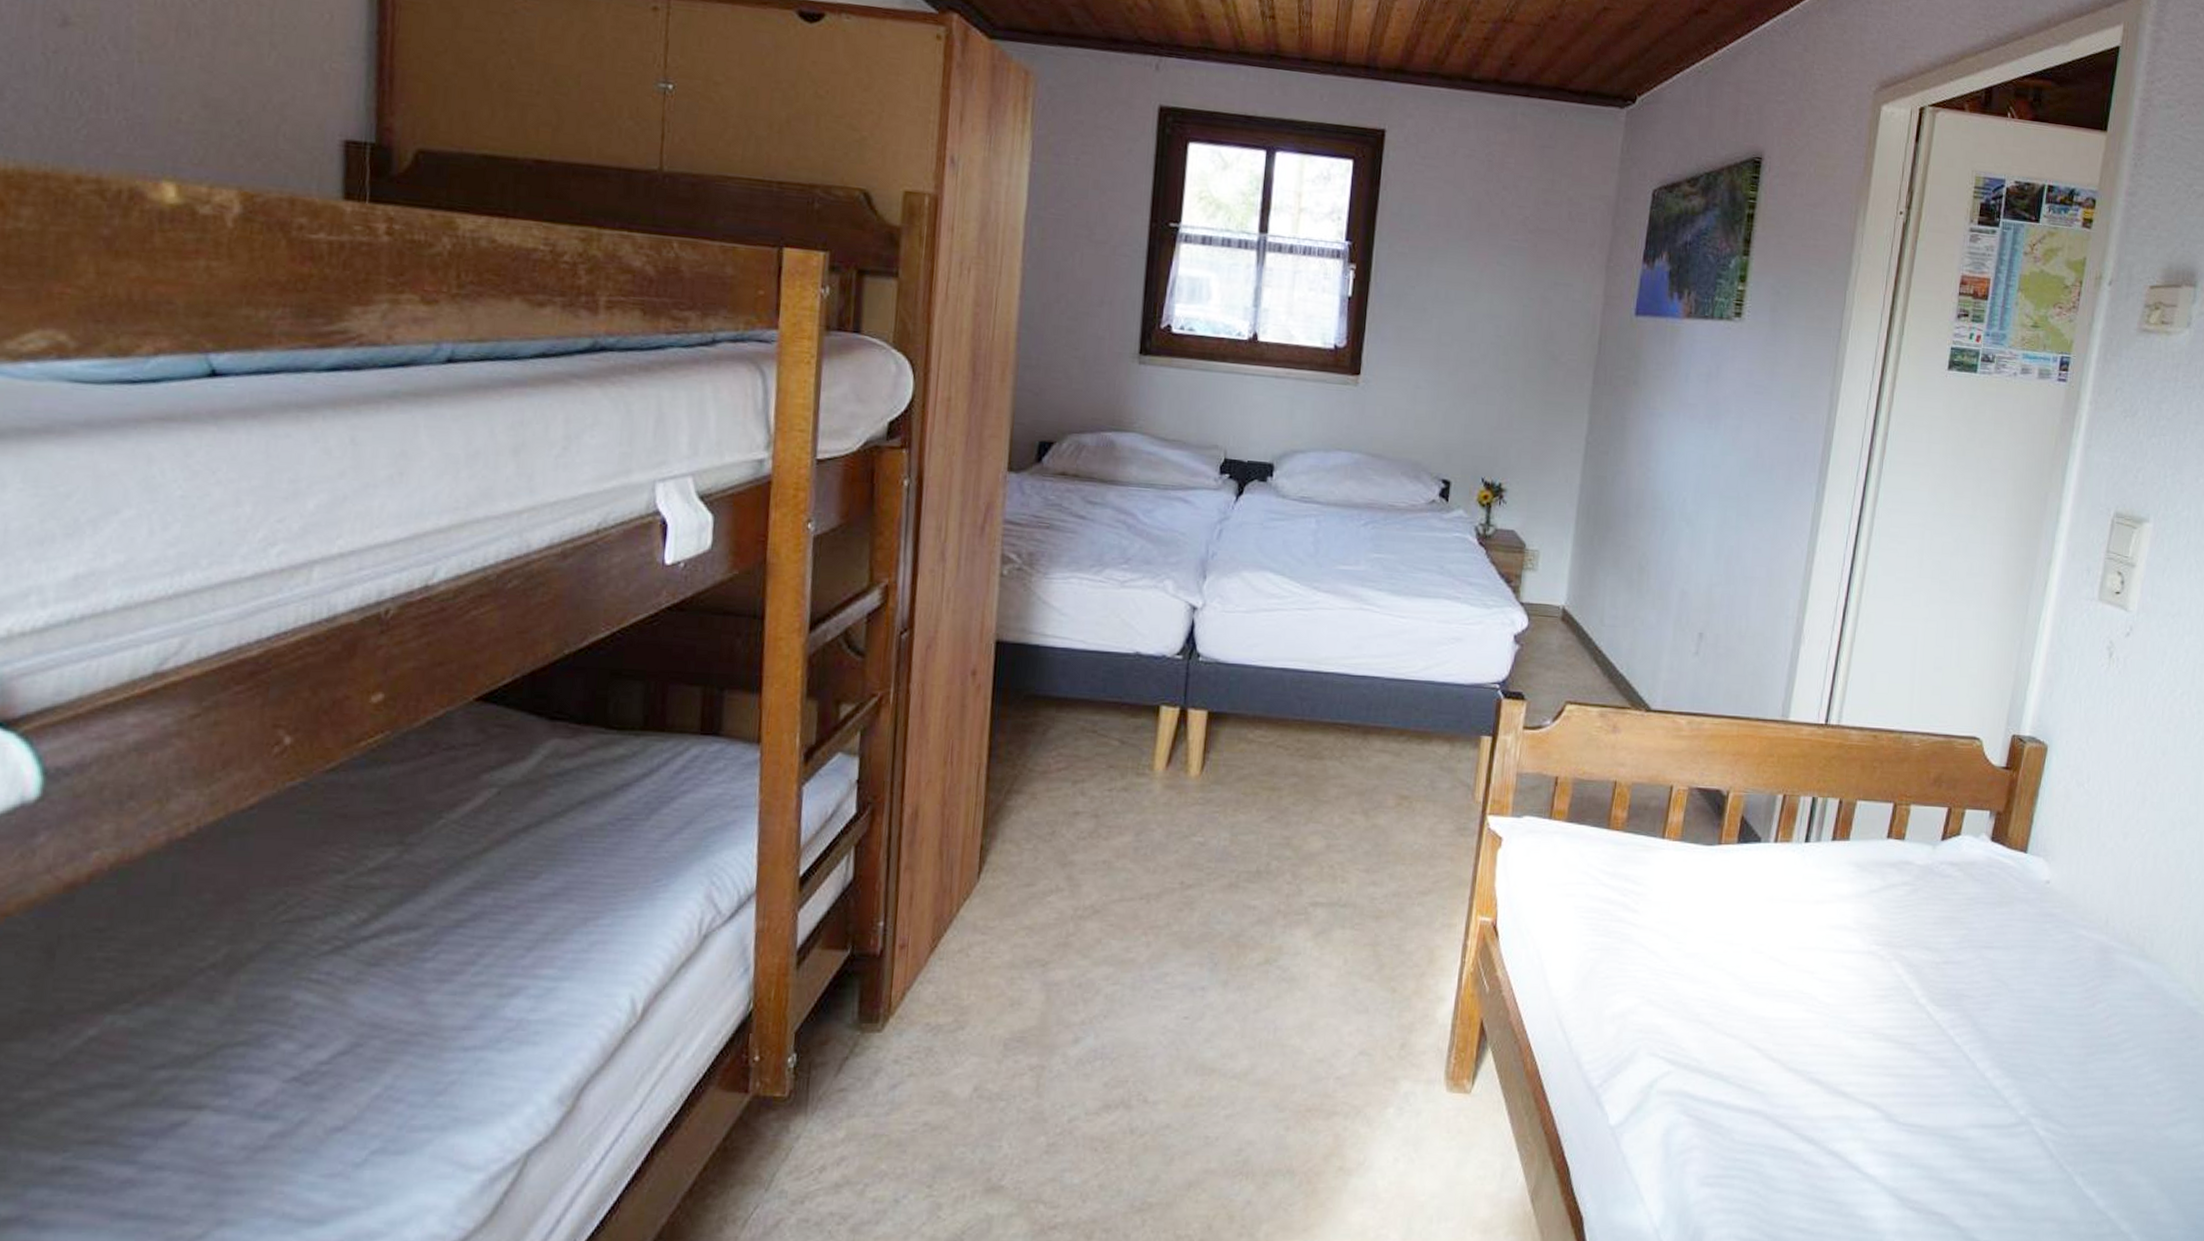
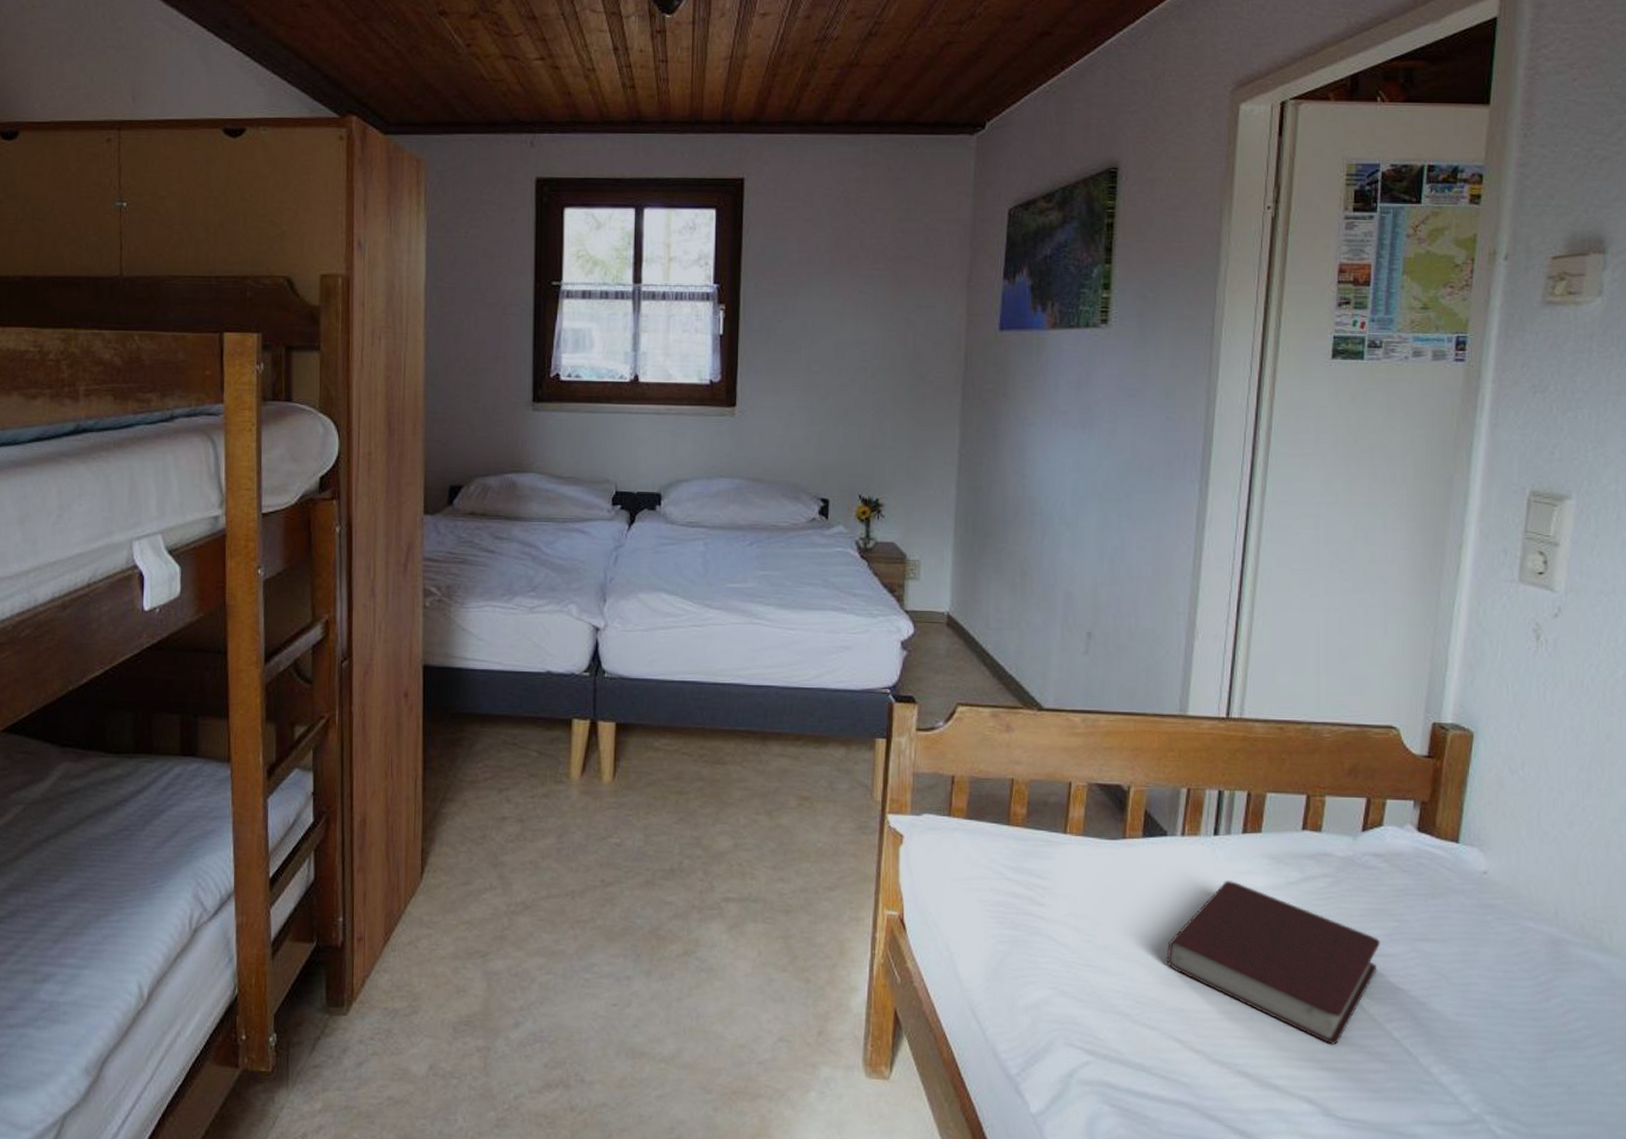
book: none [1751,887,1950,1051] -> present [1166,880,1380,1045]

